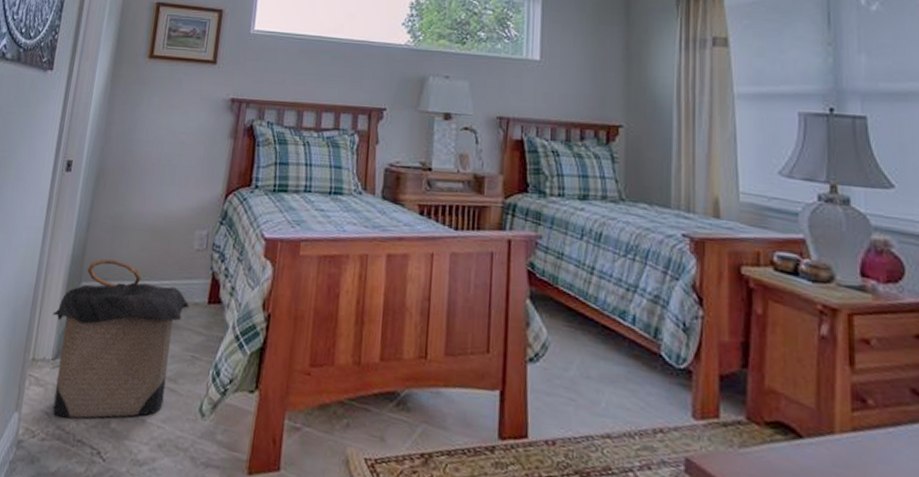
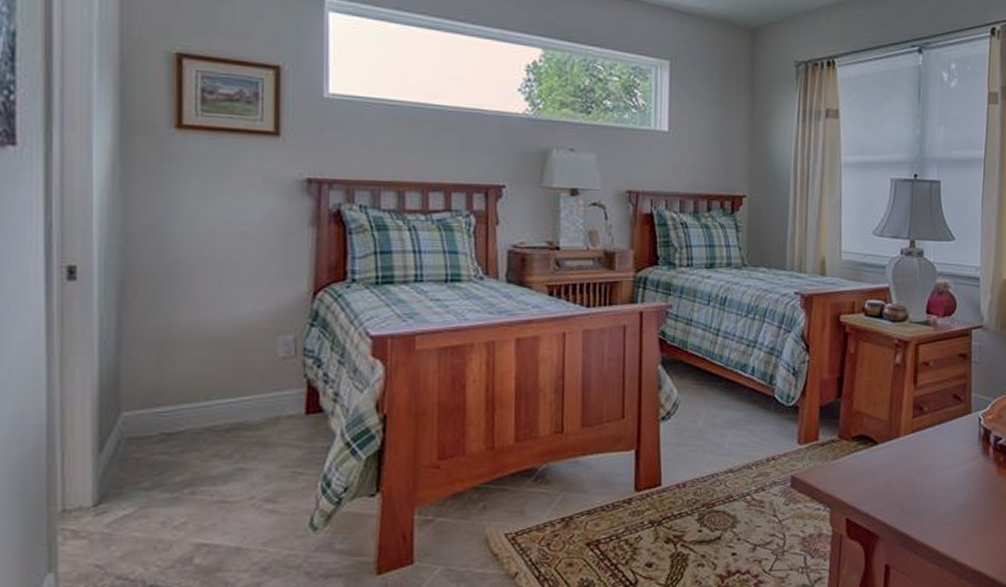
laundry hamper: present [52,258,189,418] -> none [82,381,281,567]

